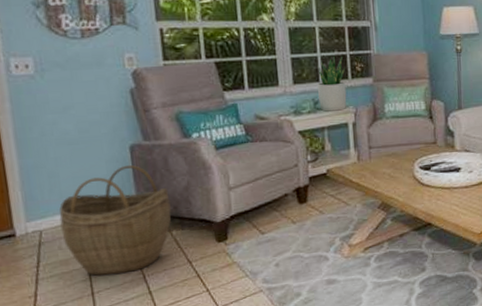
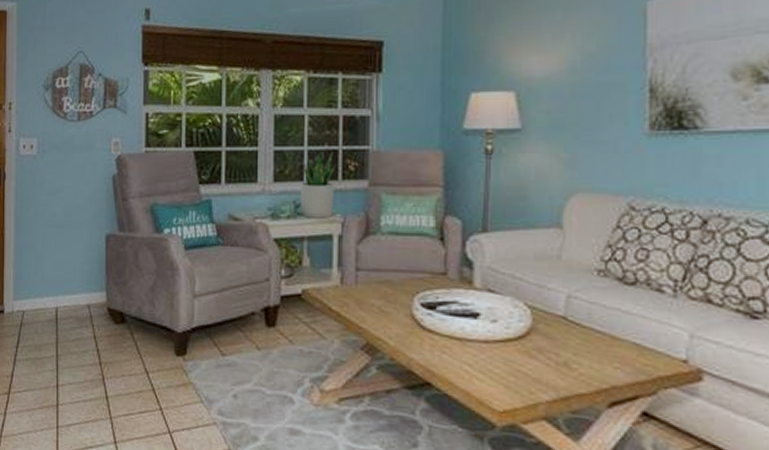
woven basket: present [59,164,172,276] -> none [39,255,135,372]

